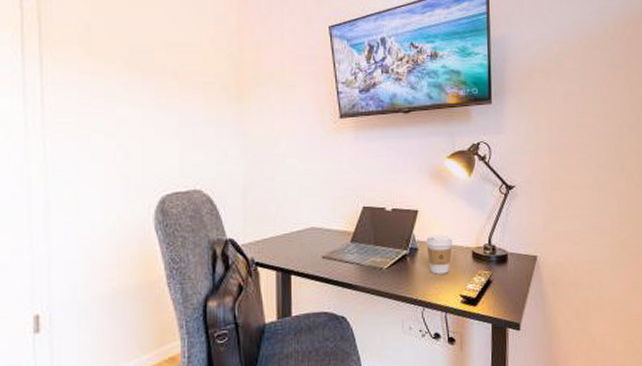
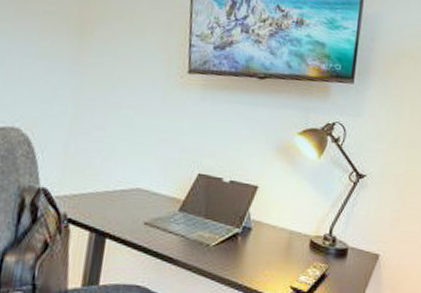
coffee cup: present [426,235,453,274] -> none [261,216,291,261]

